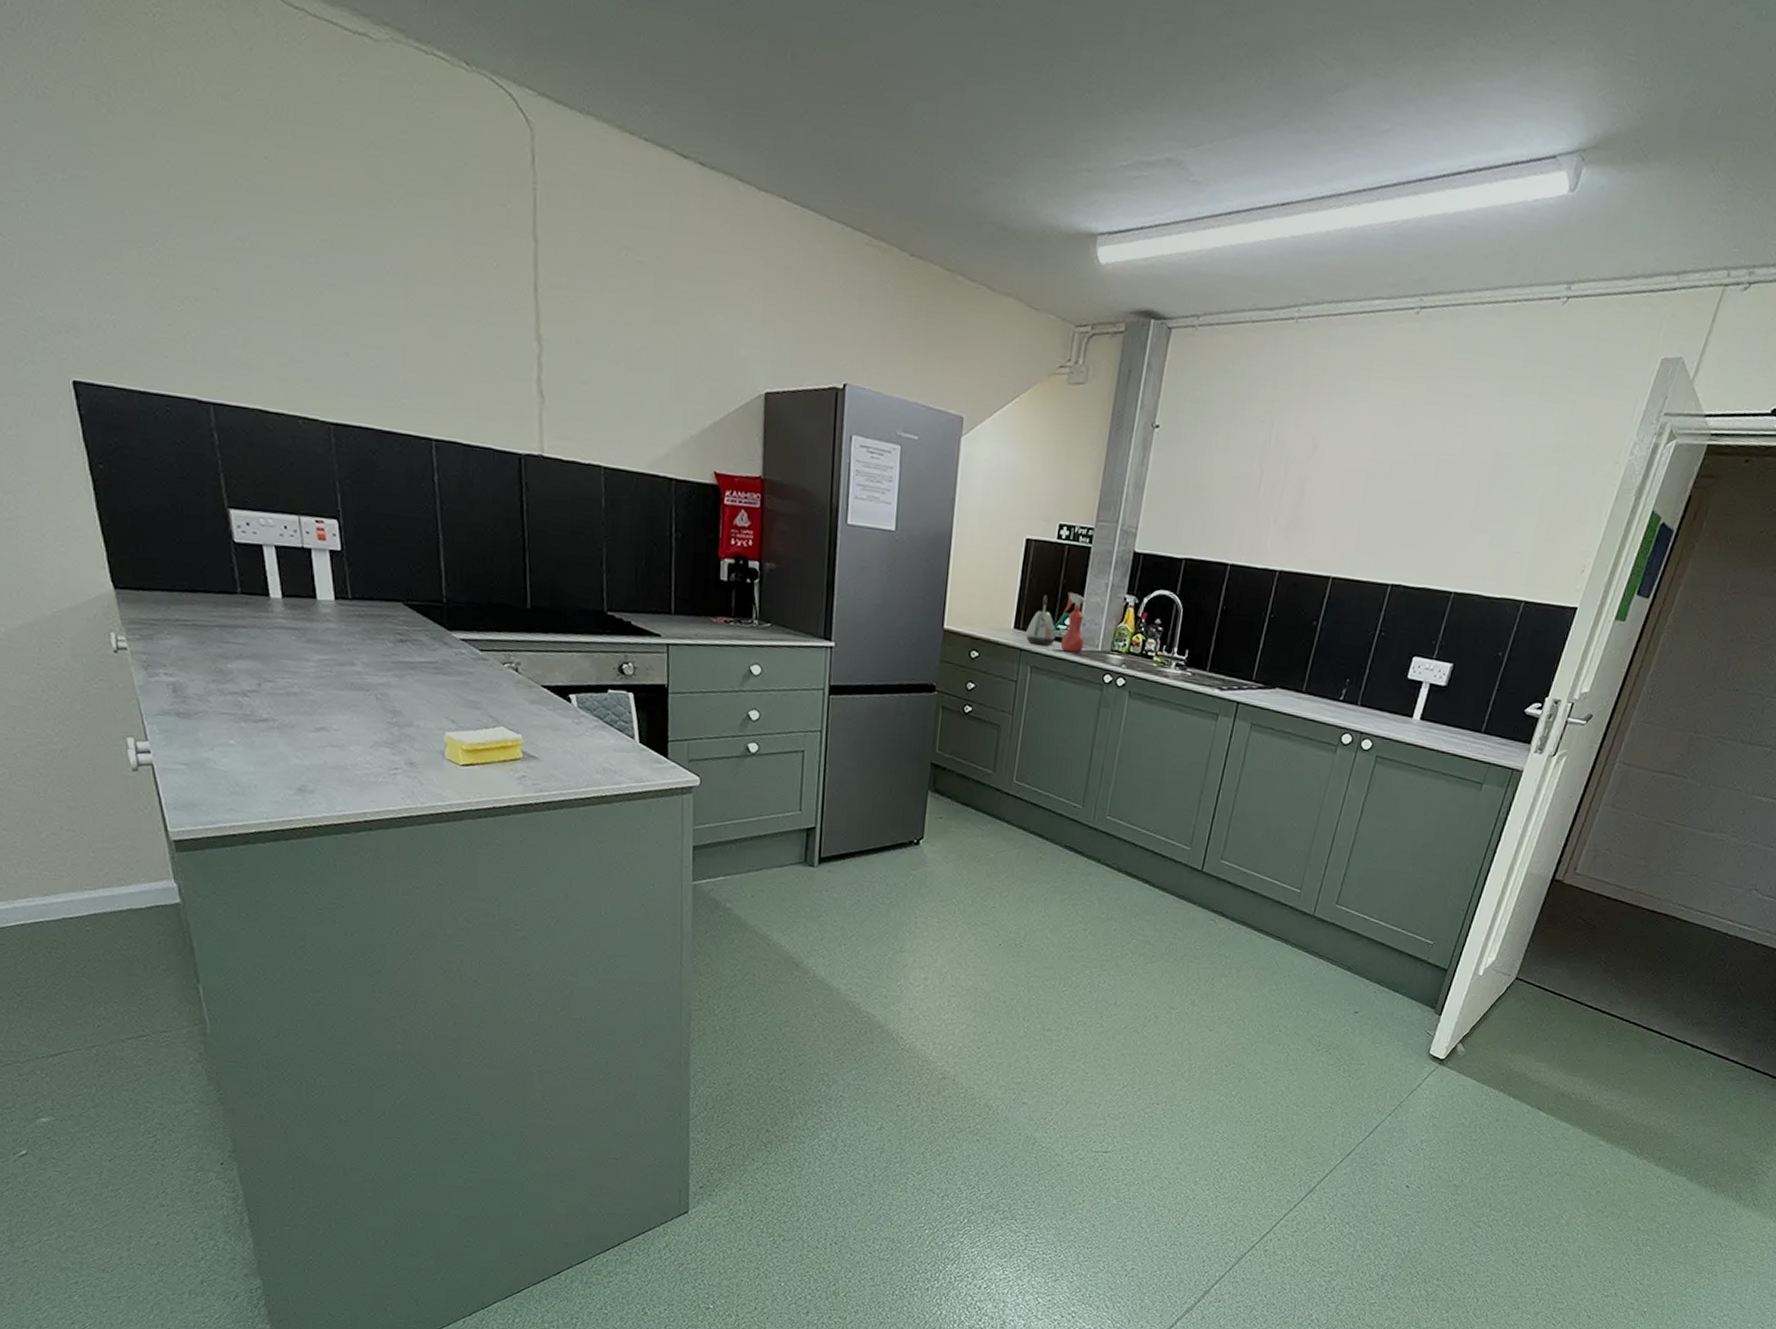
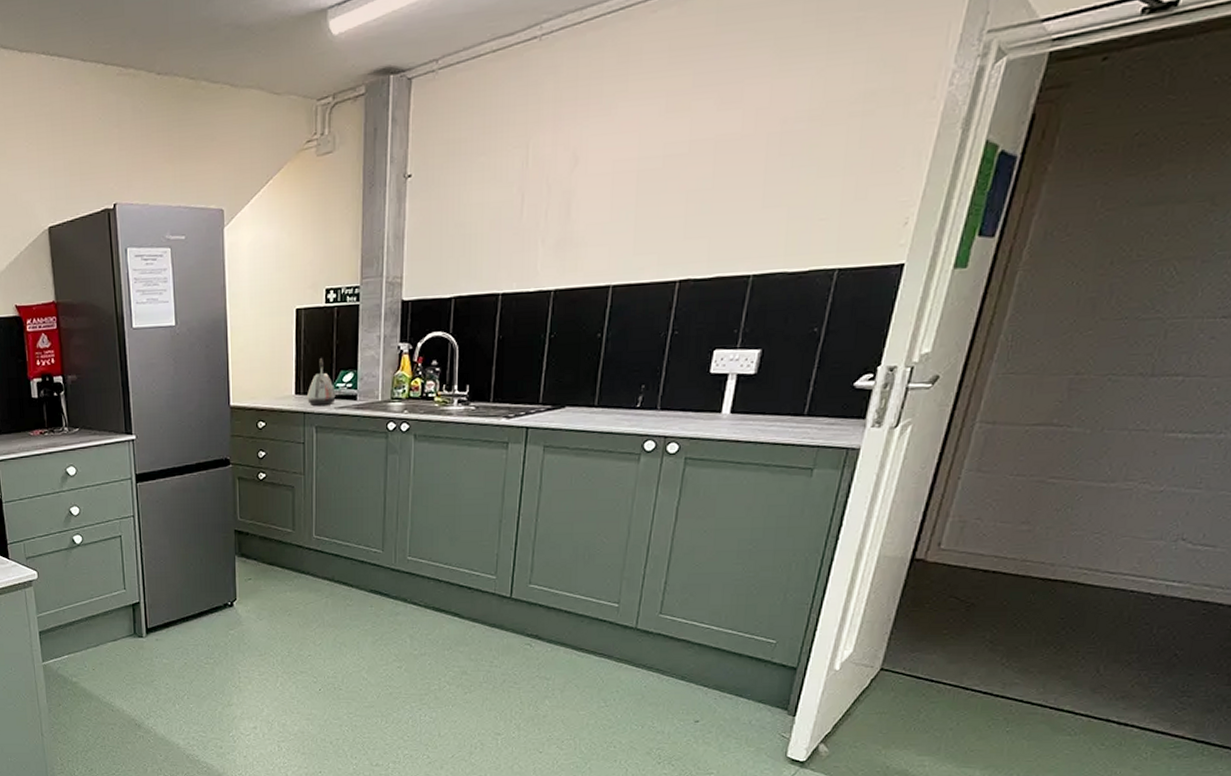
spray bottle: present [1060,593,1088,654] -> none [340,351,364,408]

